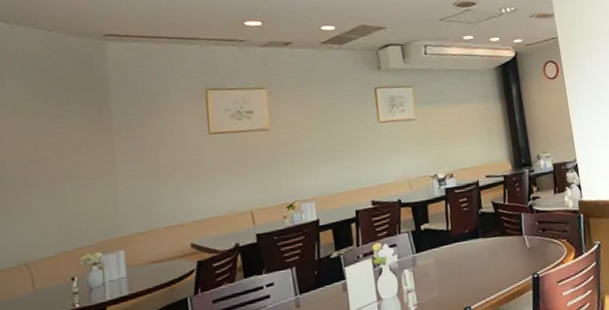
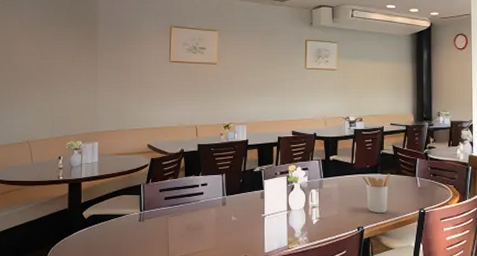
utensil holder: none [461,236,496,287] -> present [362,174,391,214]

